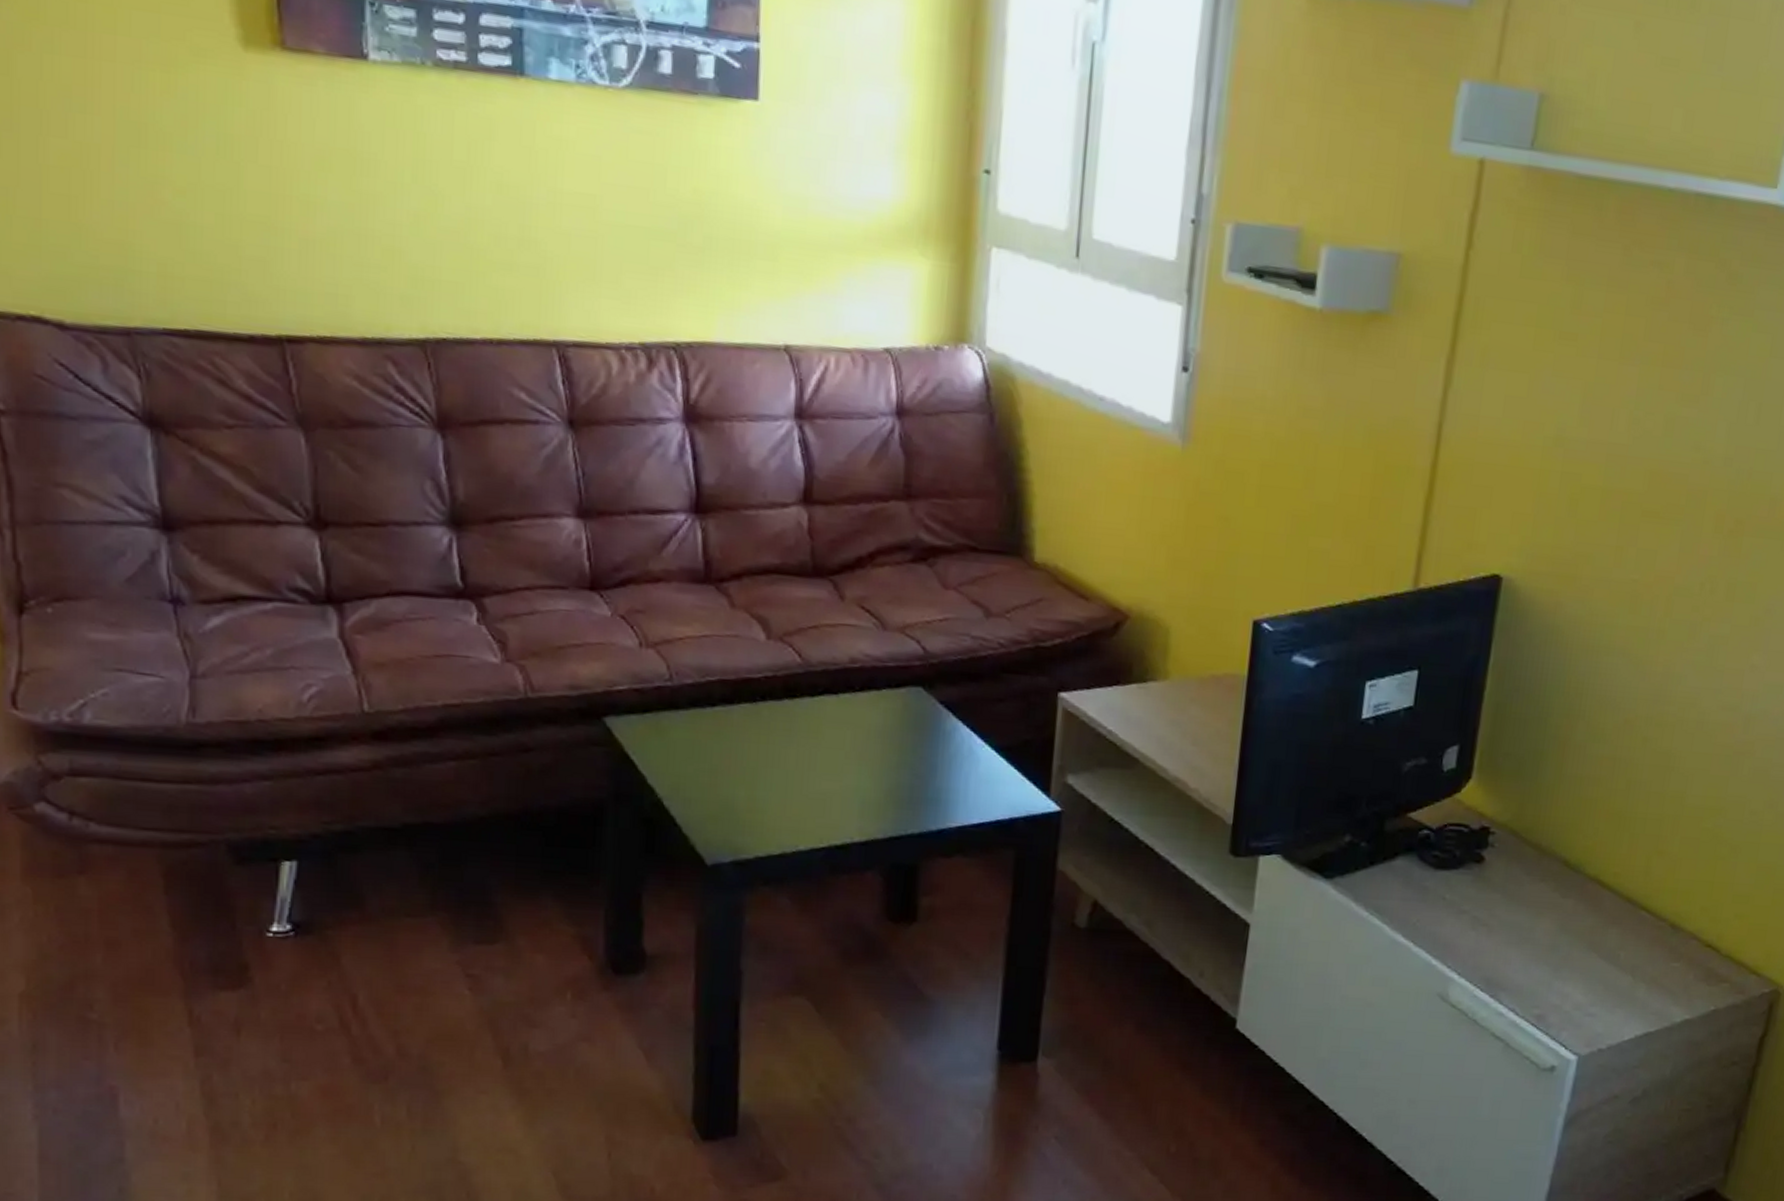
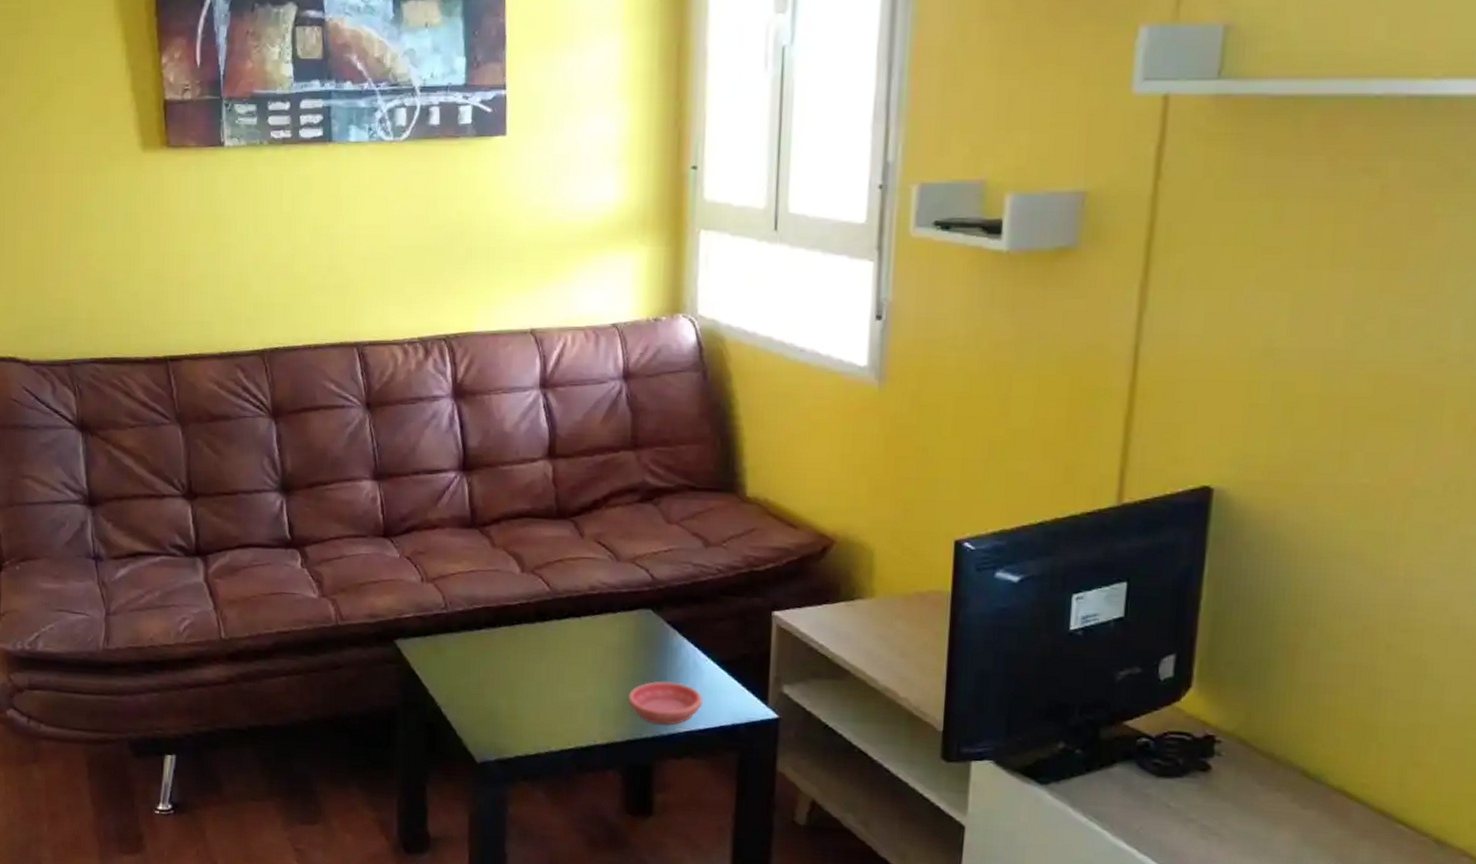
saucer: none [892,769,978,819] -> present [628,681,703,725]

